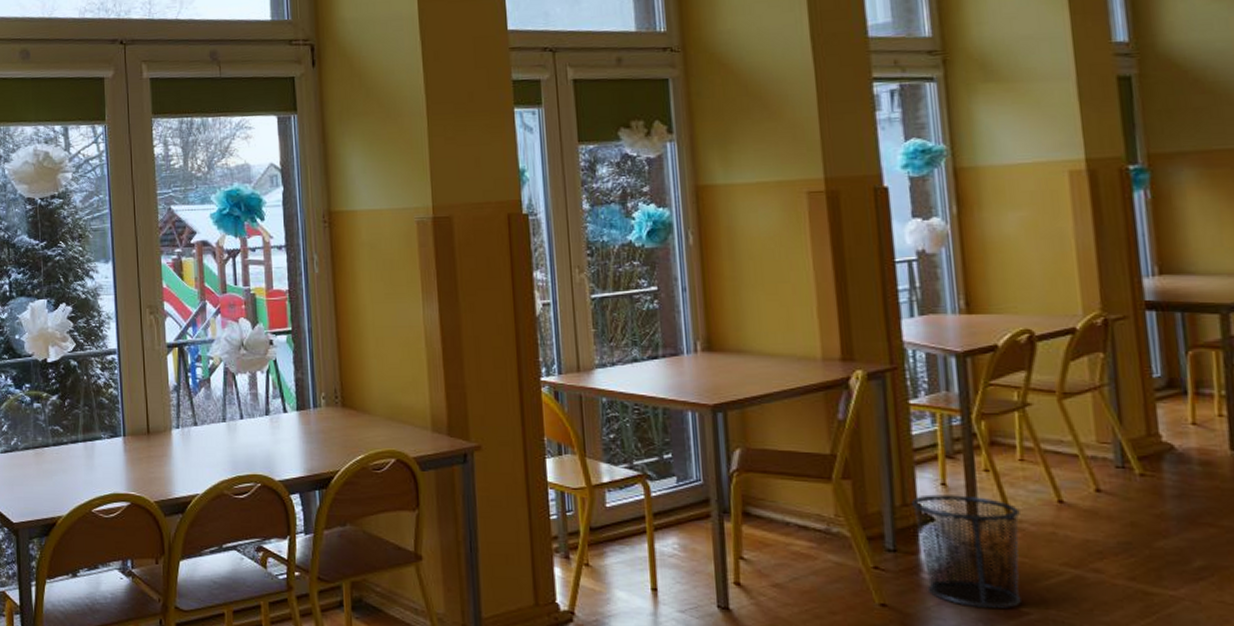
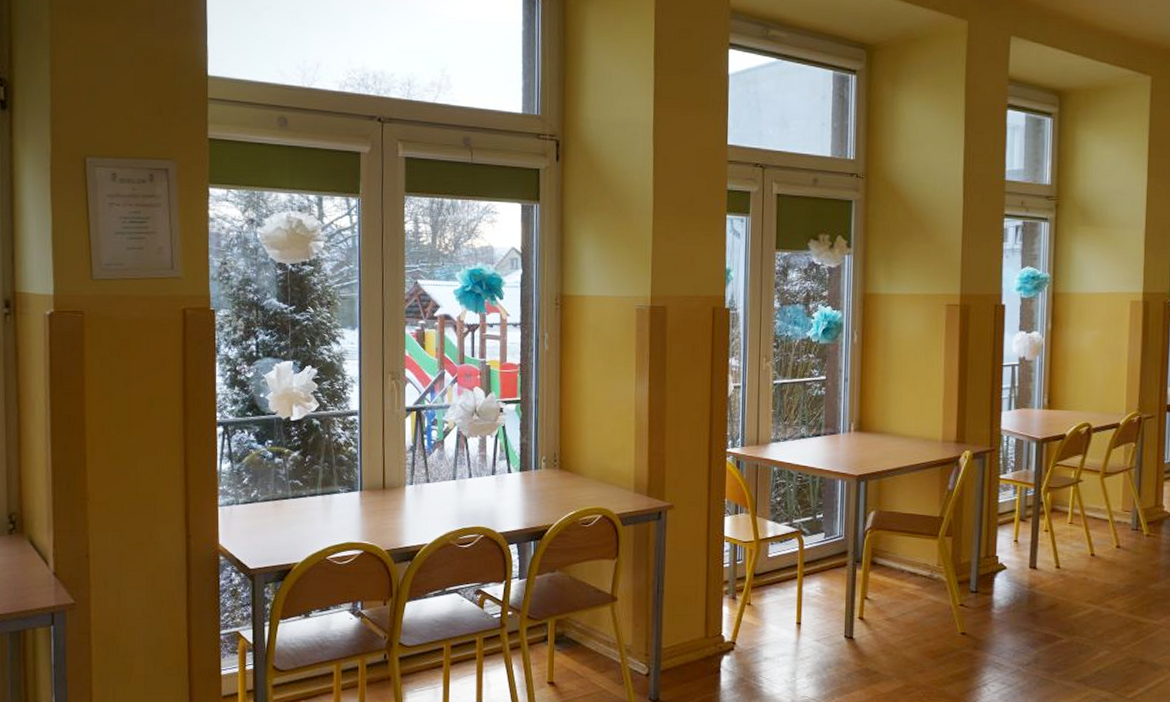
waste bin: present [910,494,1021,609] -> none [991,549,1065,636]

